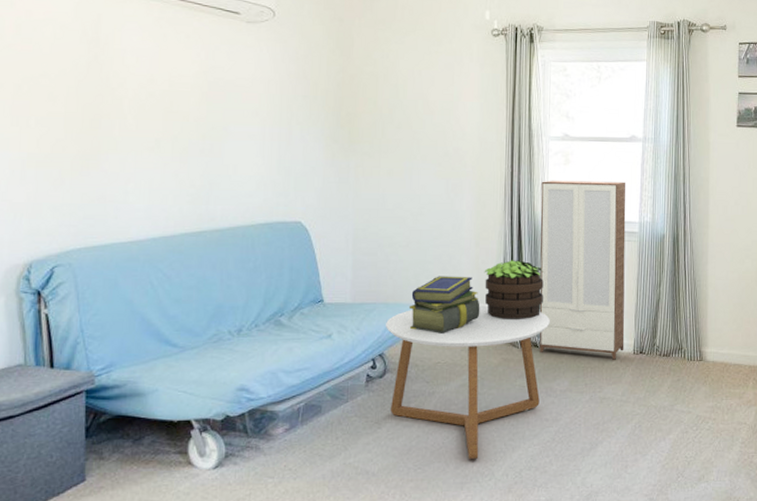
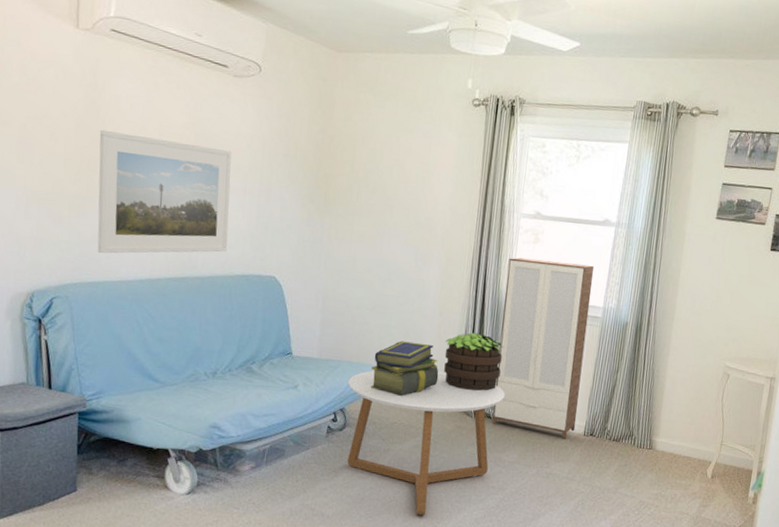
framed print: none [103,85,248,214] -> present [97,129,232,254]

